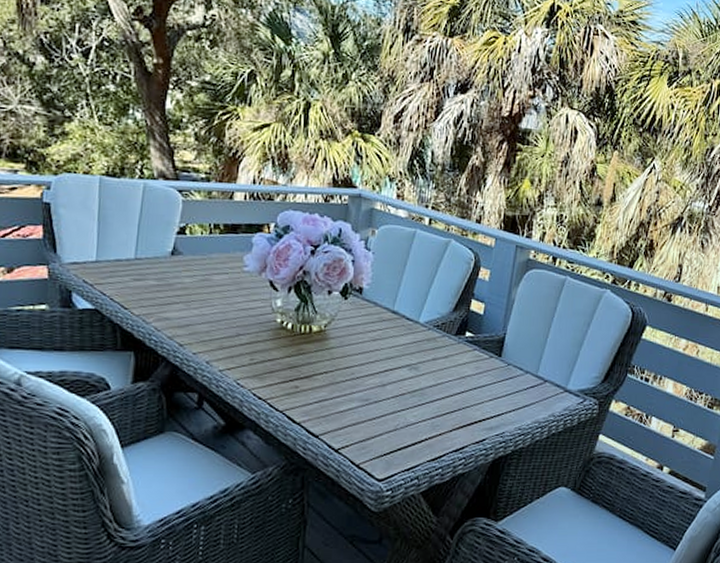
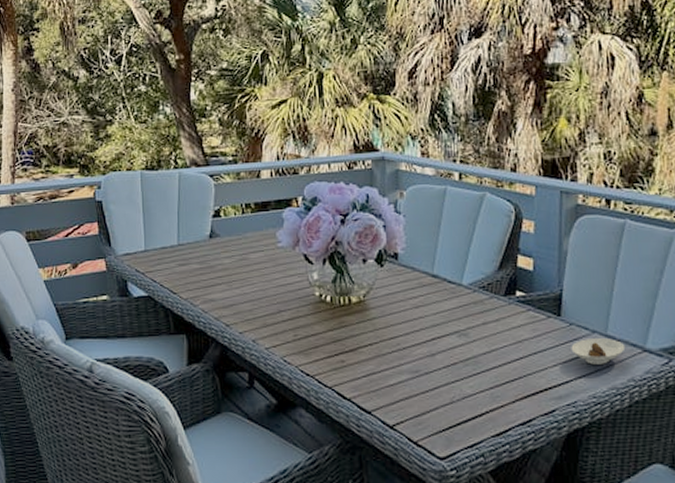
saucer: none [506,378,551,401] -> present [571,338,626,365]

